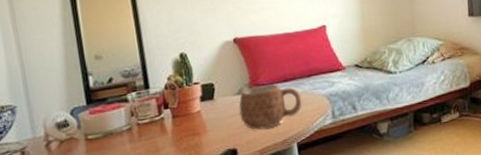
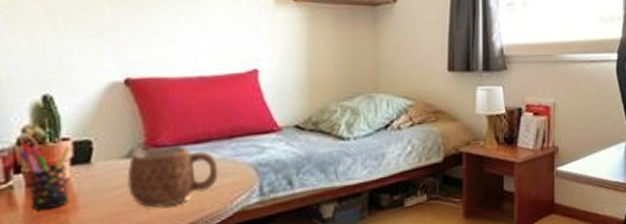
pen holder: none [167,87,201,134] -> present [20,143,71,210]

